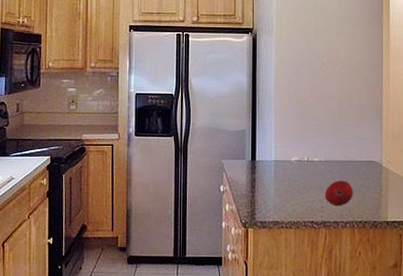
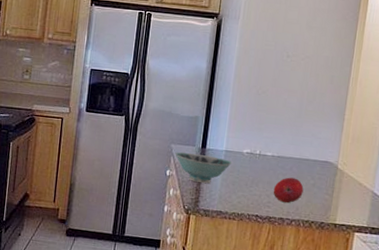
bowl: none [226,166,283,196] -> present [175,152,232,184]

